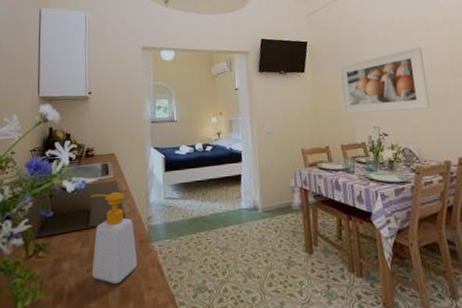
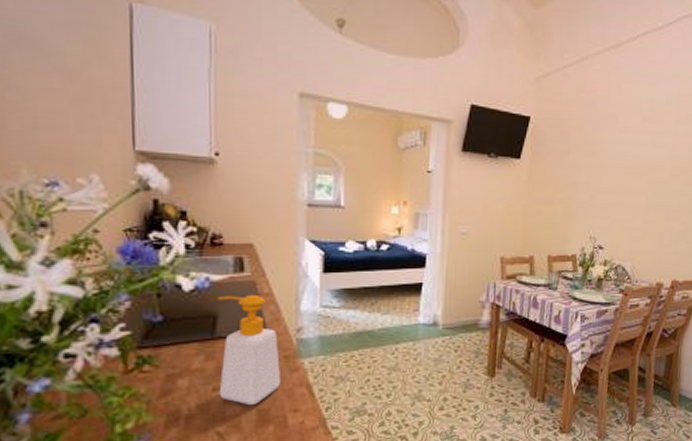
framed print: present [339,46,431,114] -> none [558,141,666,222]

